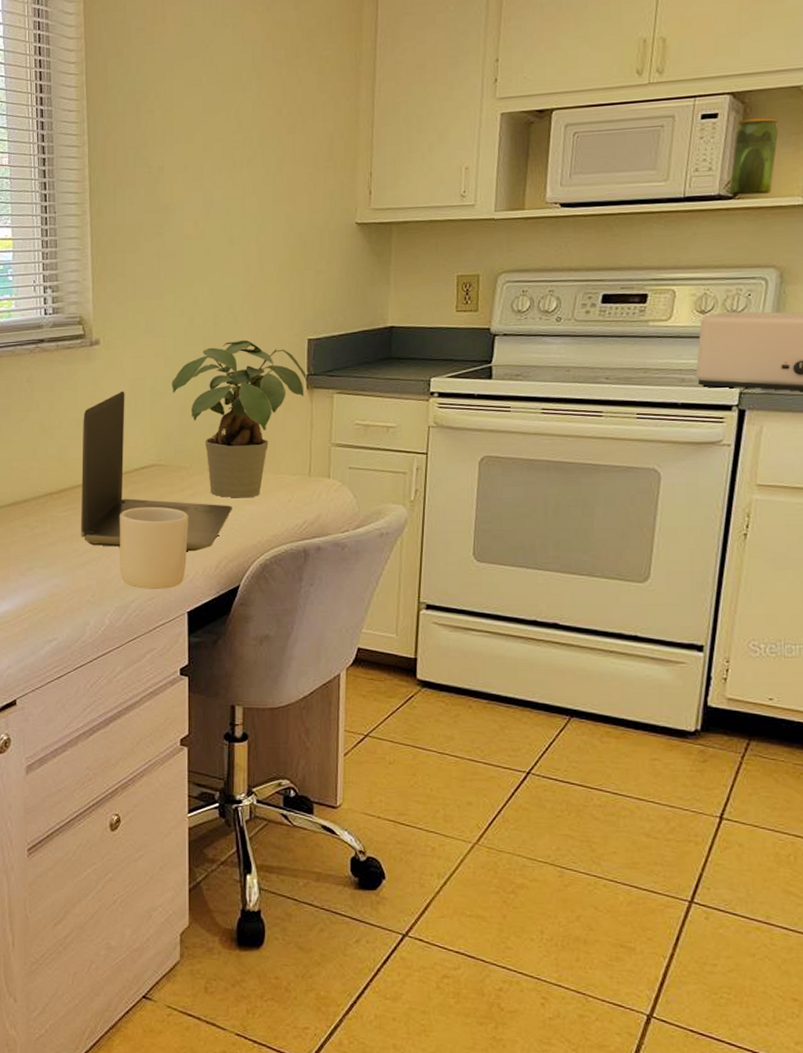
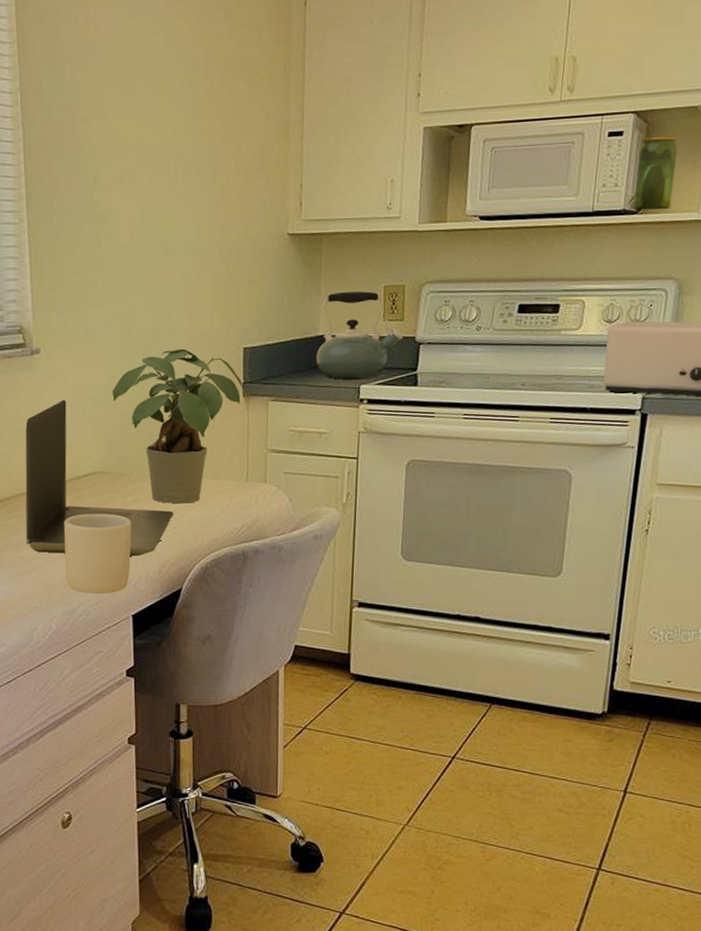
kettle: none [384,281,477,372] -> present [316,291,403,379]

